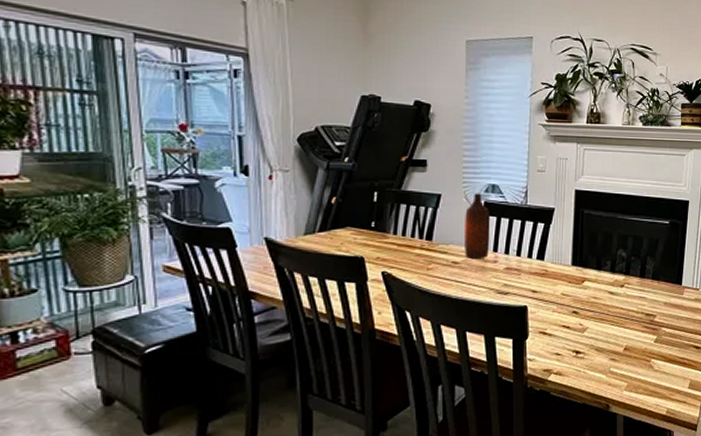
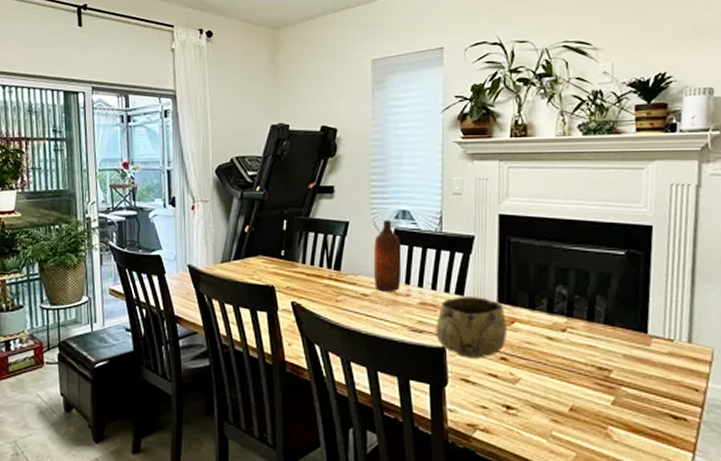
decorative bowl: none [519,261,578,314] -> present [435,296,507,359]

